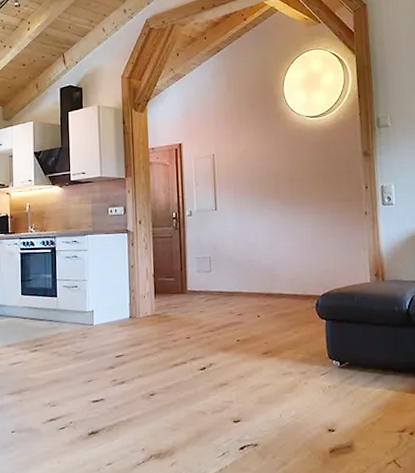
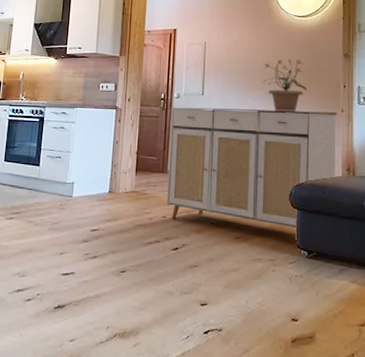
sideboard: none [185,216,363,340] -> present [167,107,337,229]
potted plant: none [277,163,326,221] -> present [262,59,307,112]

